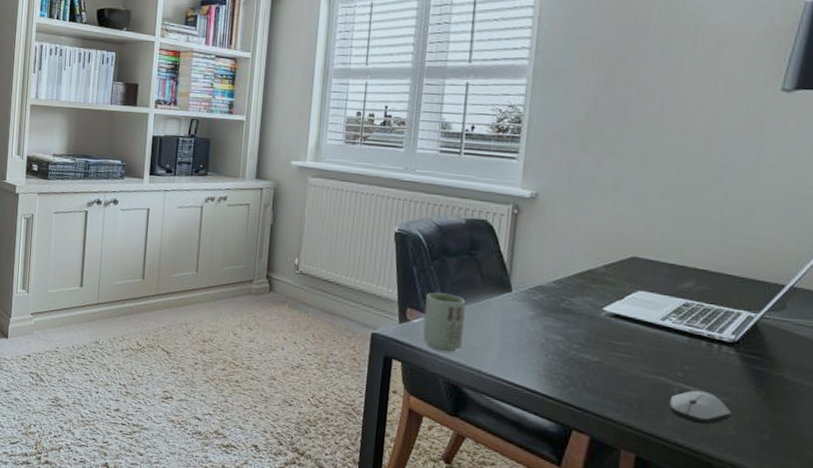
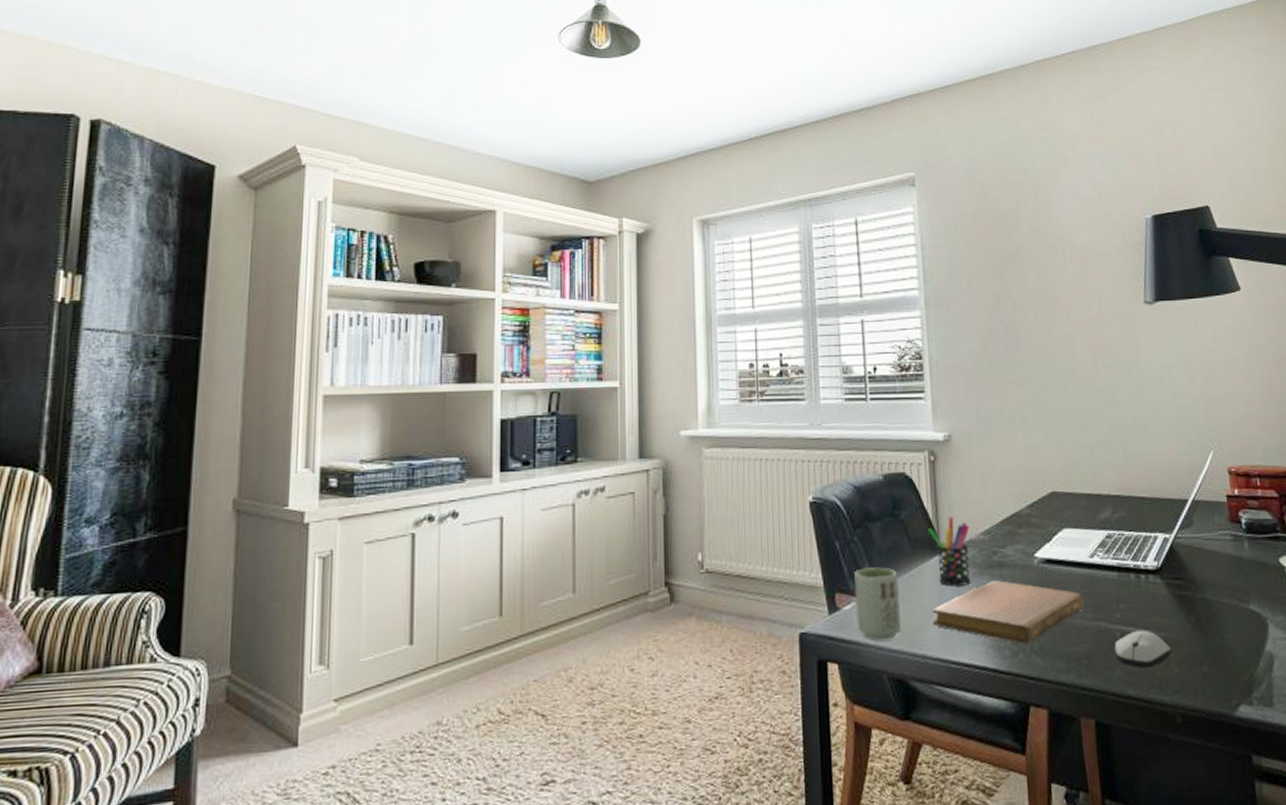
notebook: none [492,323,647,381] -> present [932,580,1085,644]
pen holder: none [500,263,543,323] -> present [927,516,971,587]

